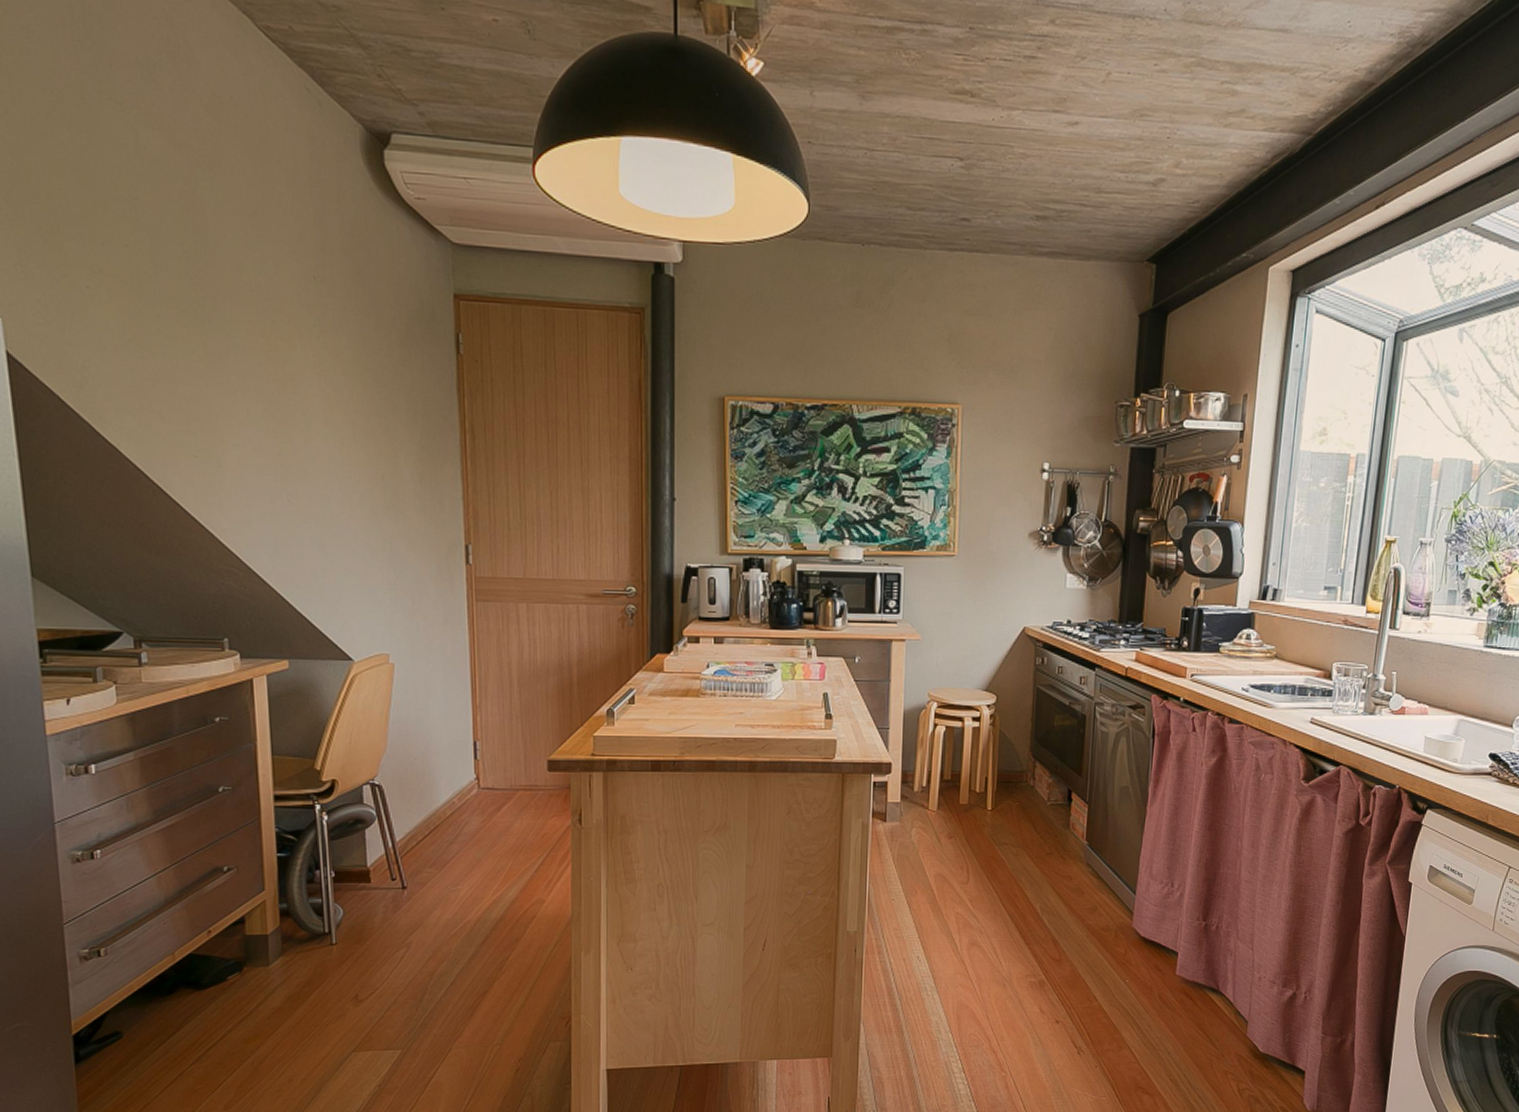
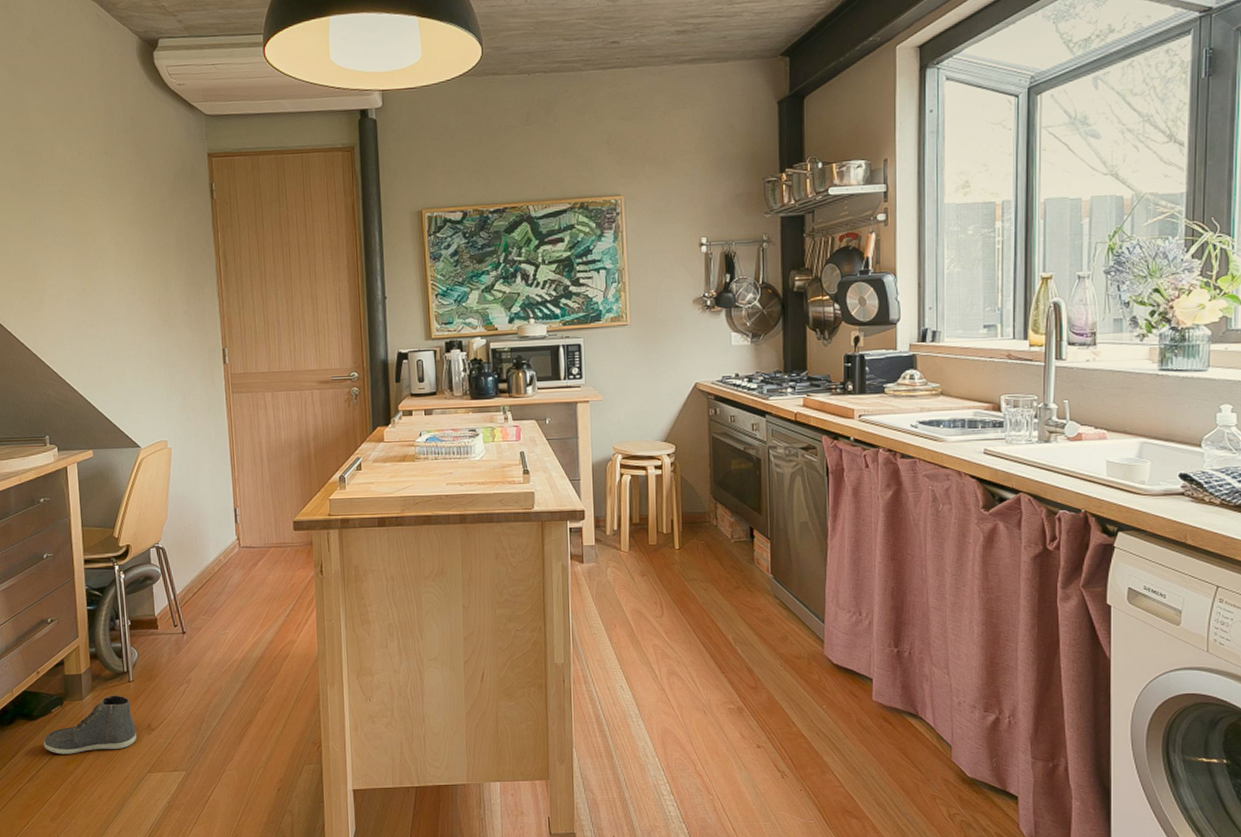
sneaker: none [215,960,339,1030] -> present [43,695,137,754]

